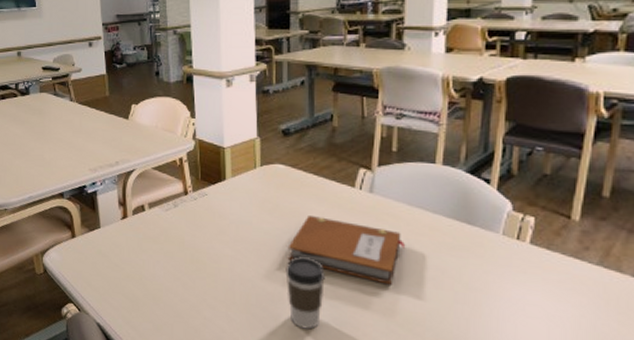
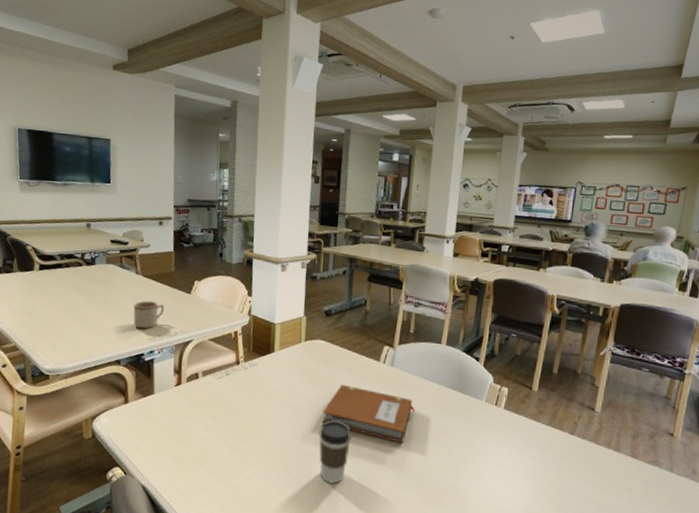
mug: none [71,129,102,160] -> present [133,301,164,329]

